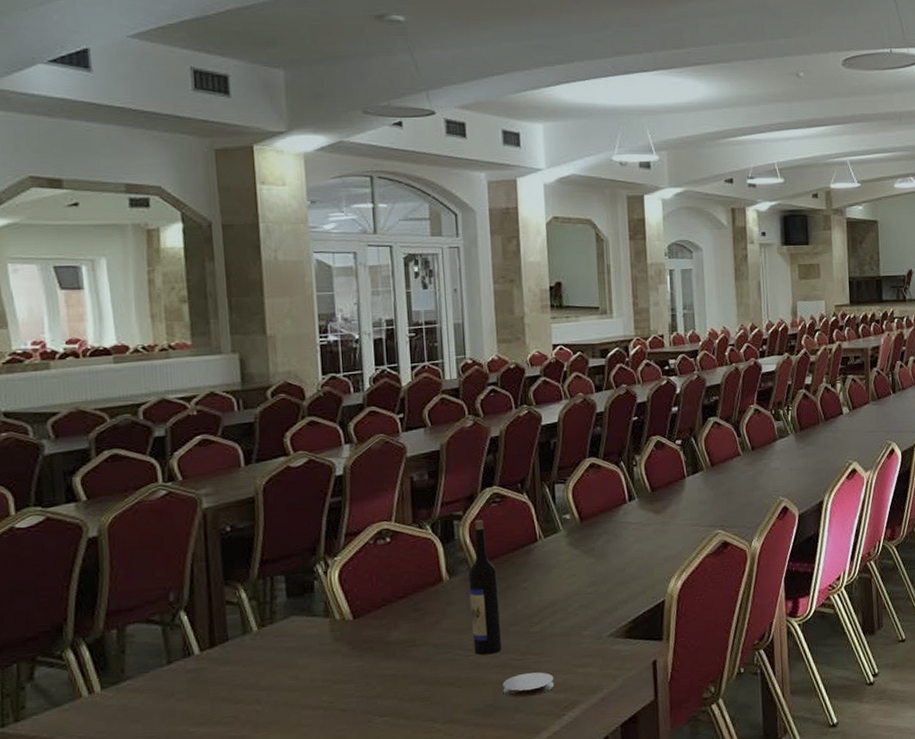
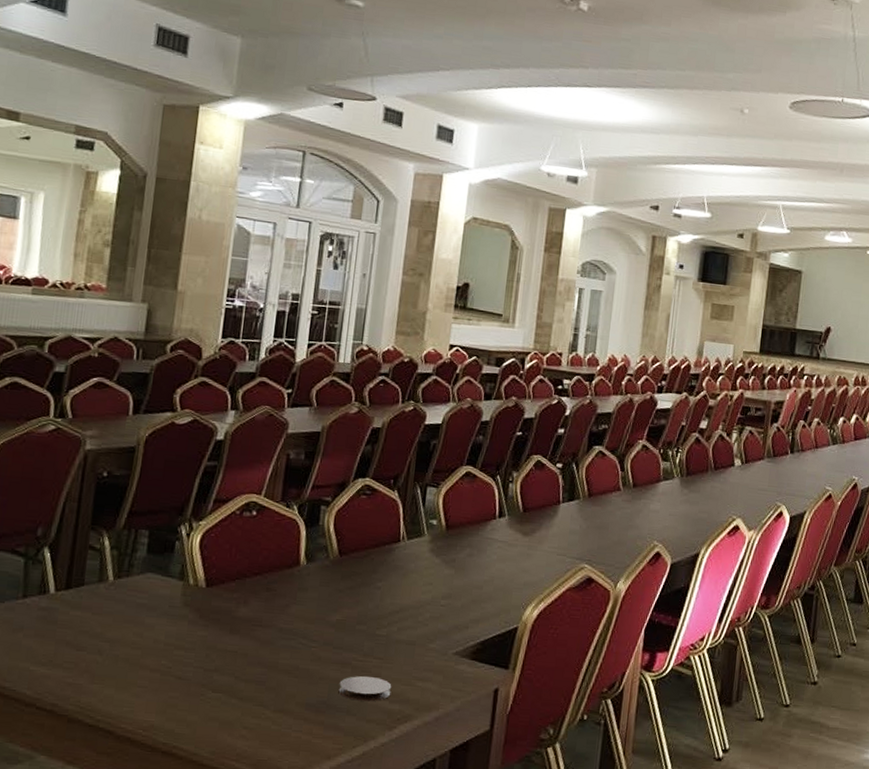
wine bottle: present [468,519,503,656] -> none [317,509,354,650]

